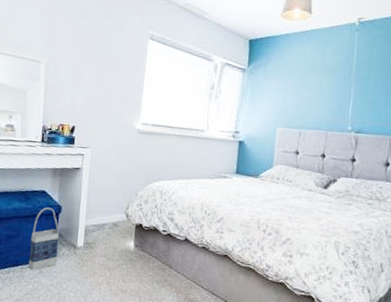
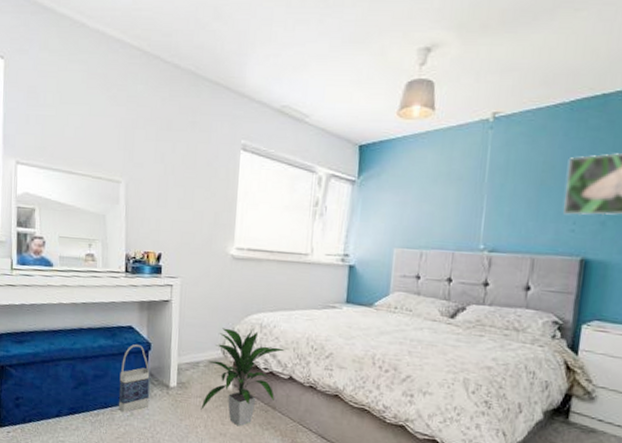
indoor plant: none [104,194,182,284] -> present [201,328,285,427]

